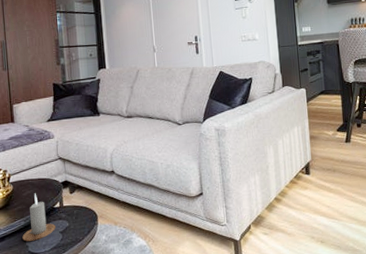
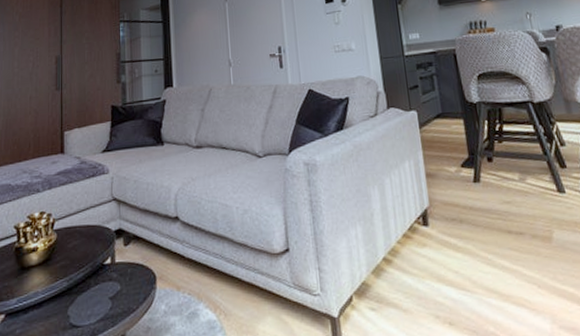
candle: present [22,193,56,241] -> none [63,244,104,309]

